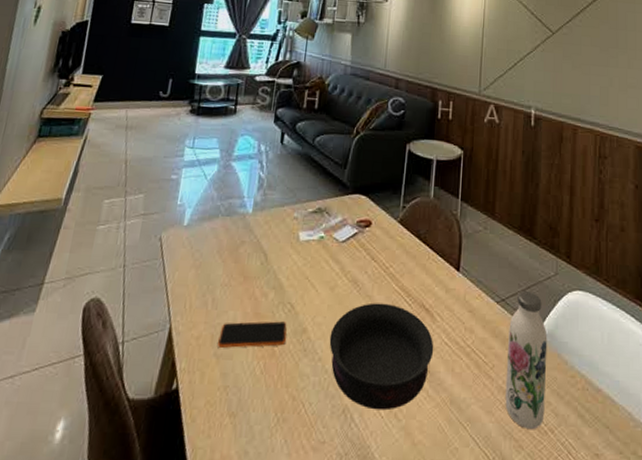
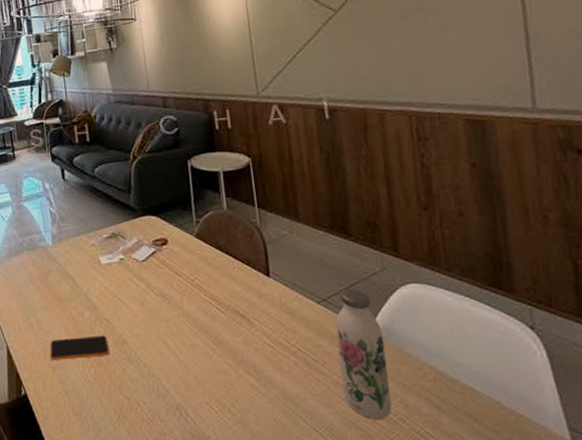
bowl: present [329,303,434,411] -> none [149,313,257,406]

